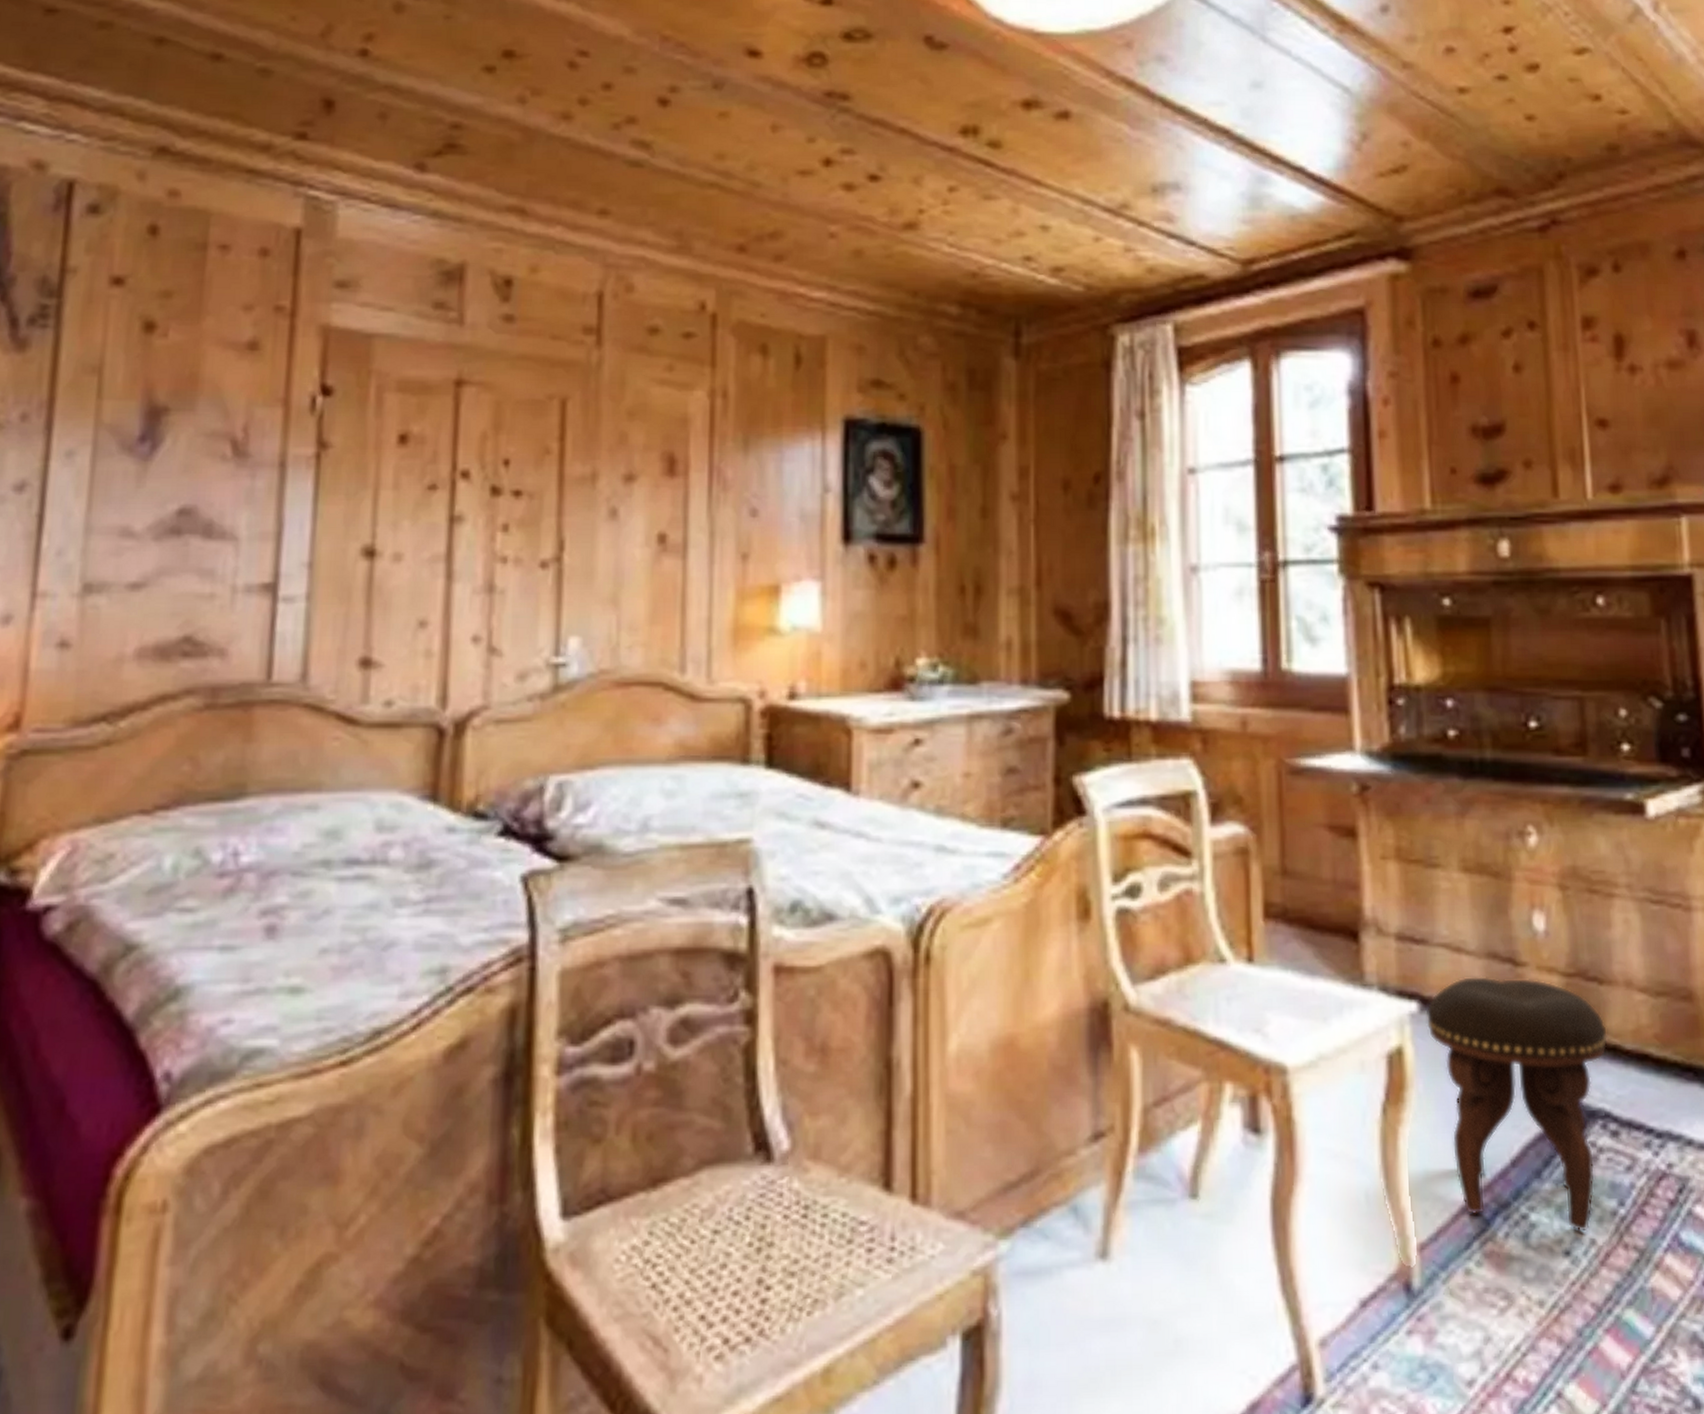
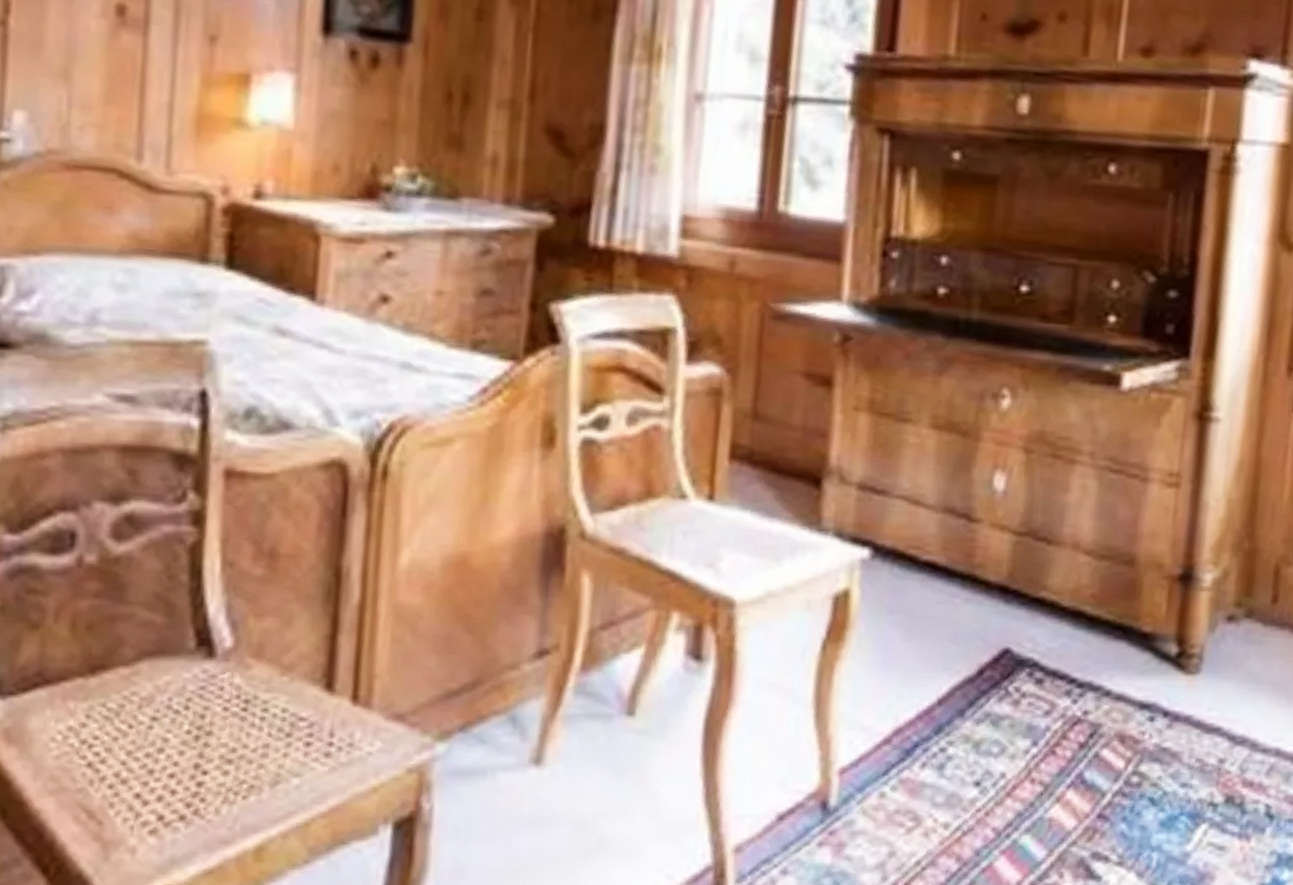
footstool: present [1425,975,1608,1232] -> none [875,528,1047,766]

